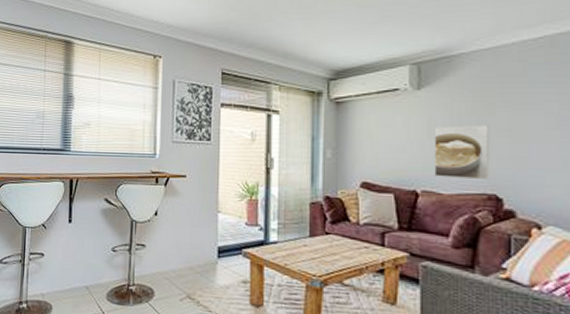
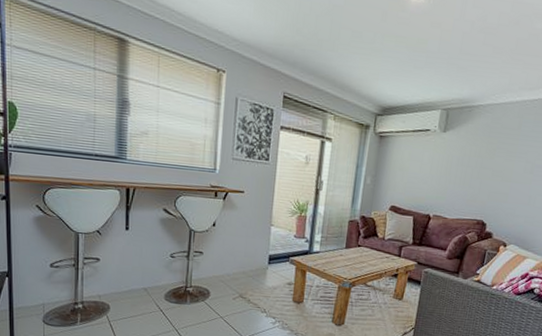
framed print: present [434,125,489,180] -> none [444,164,488,210]

